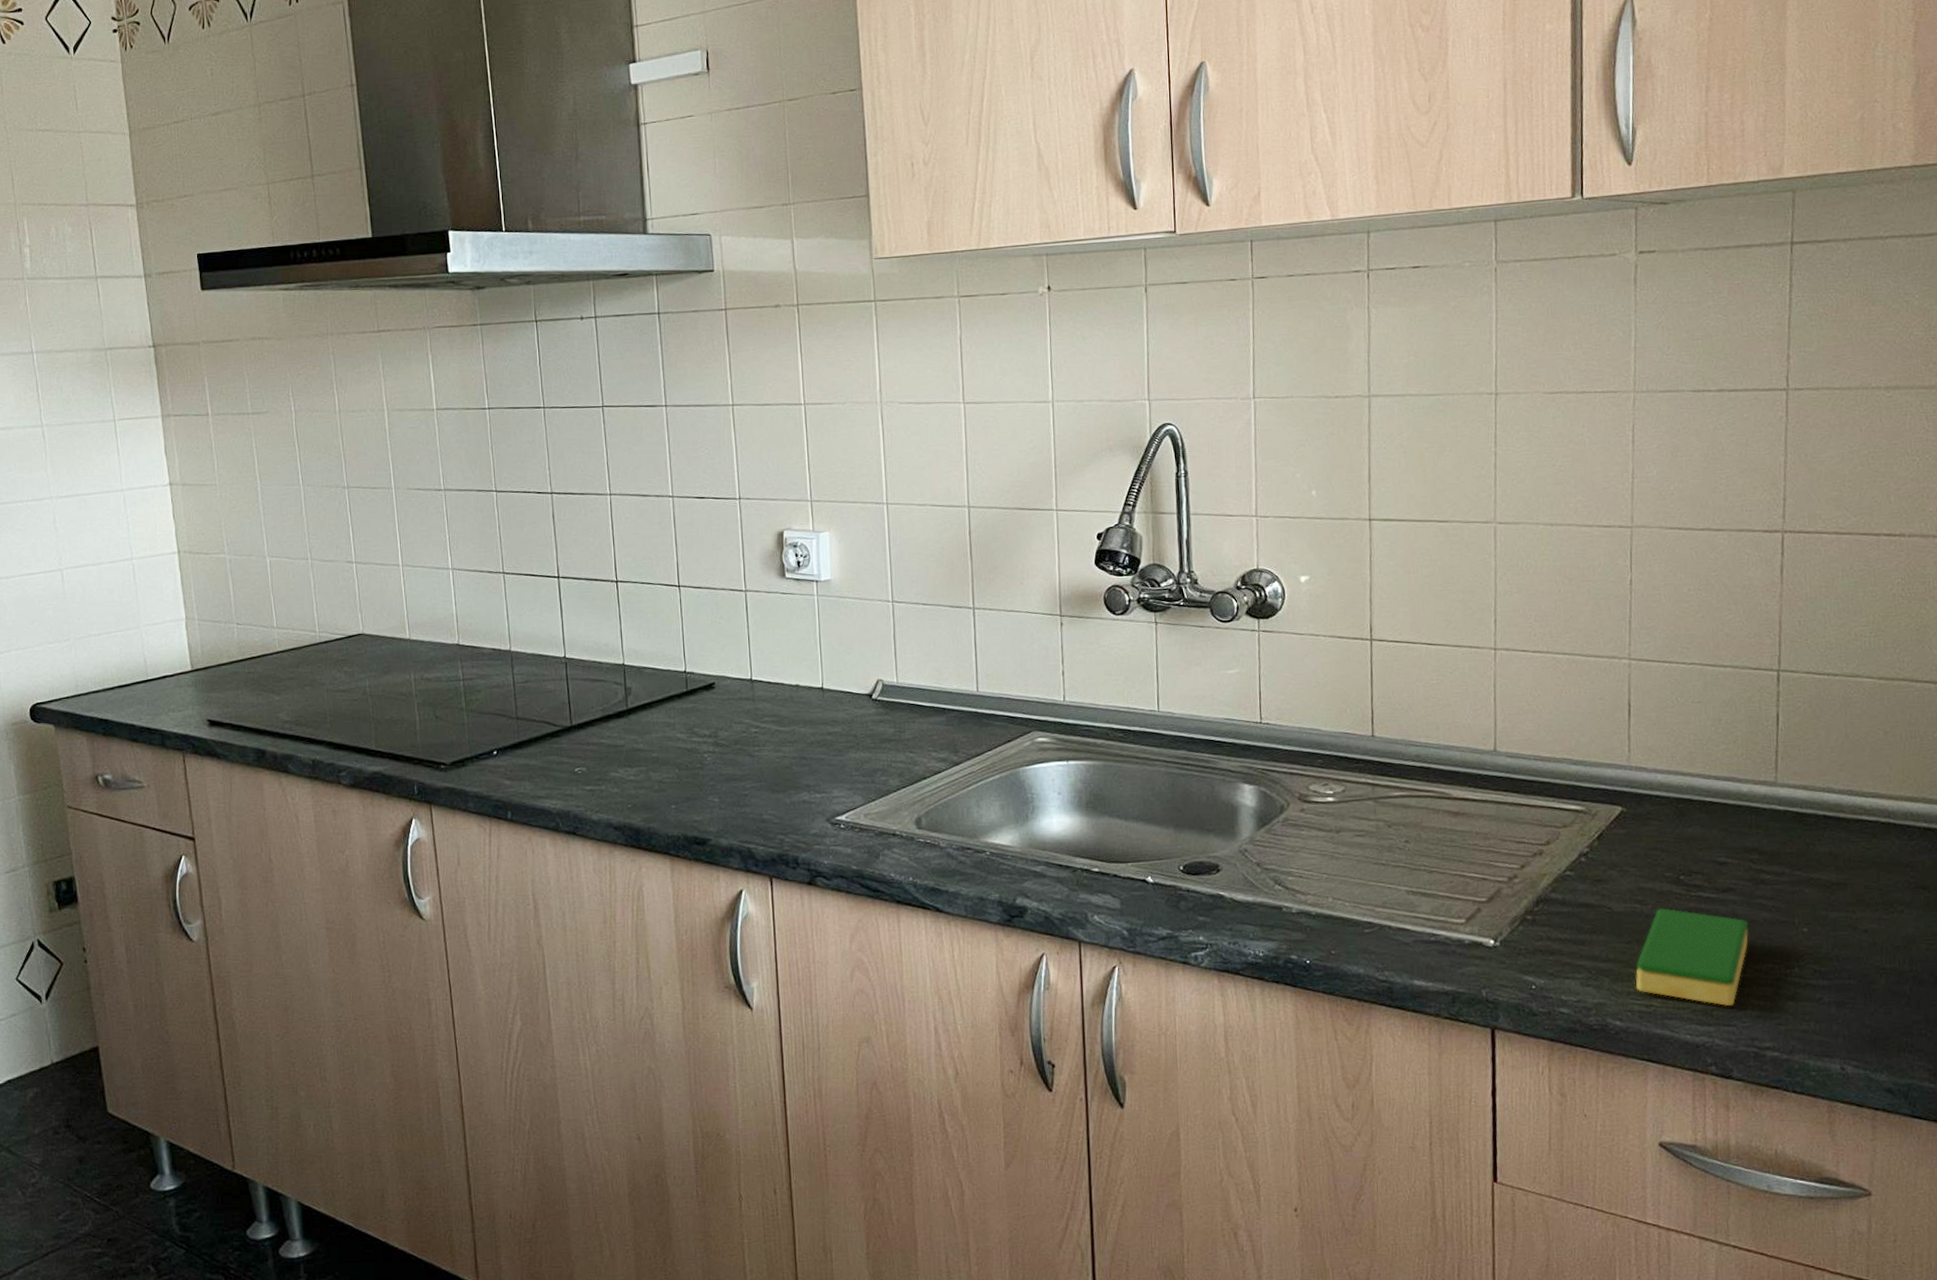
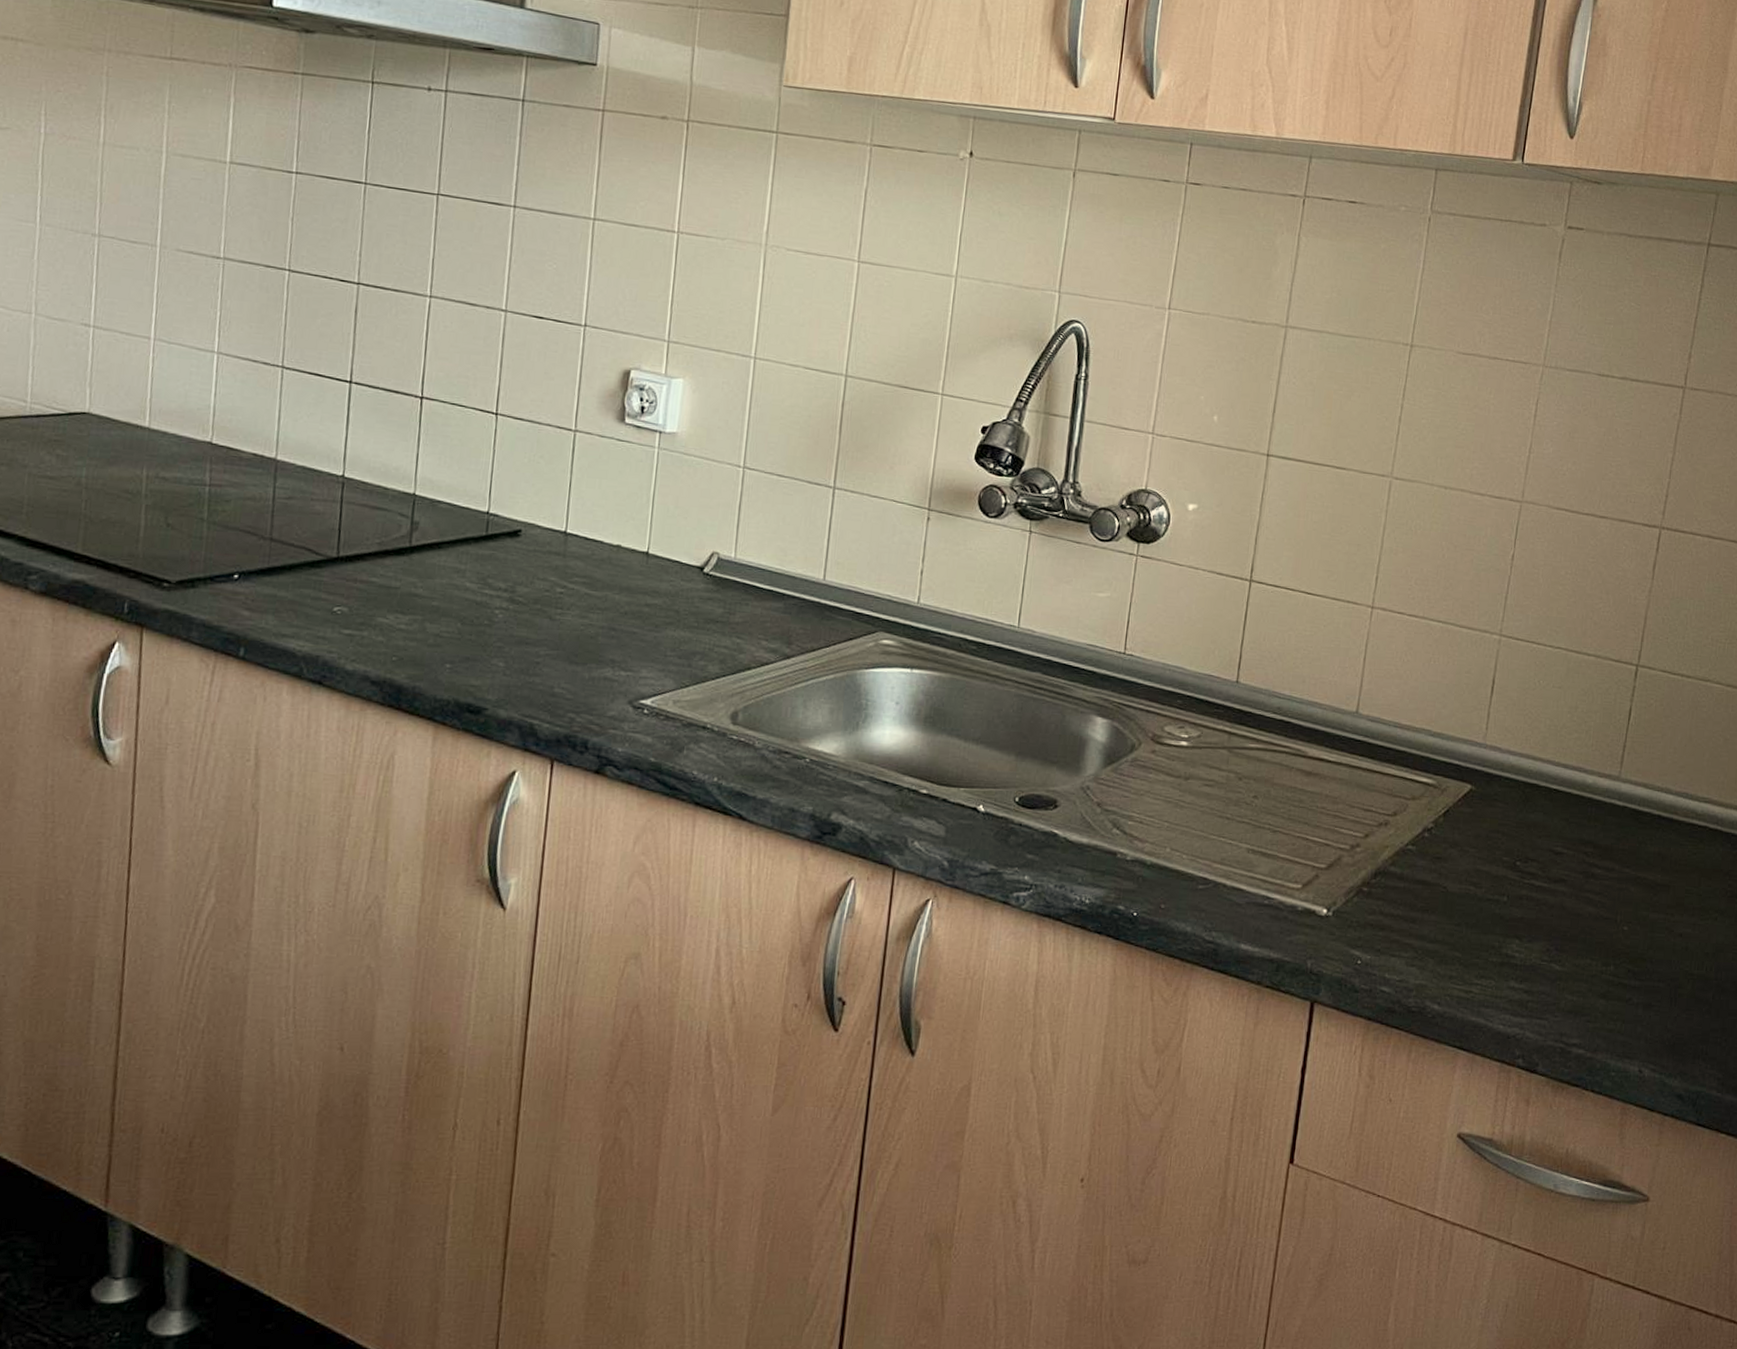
dish sponge: present [1635,908,1749,1006] -> none [1458,893,1574,999]

